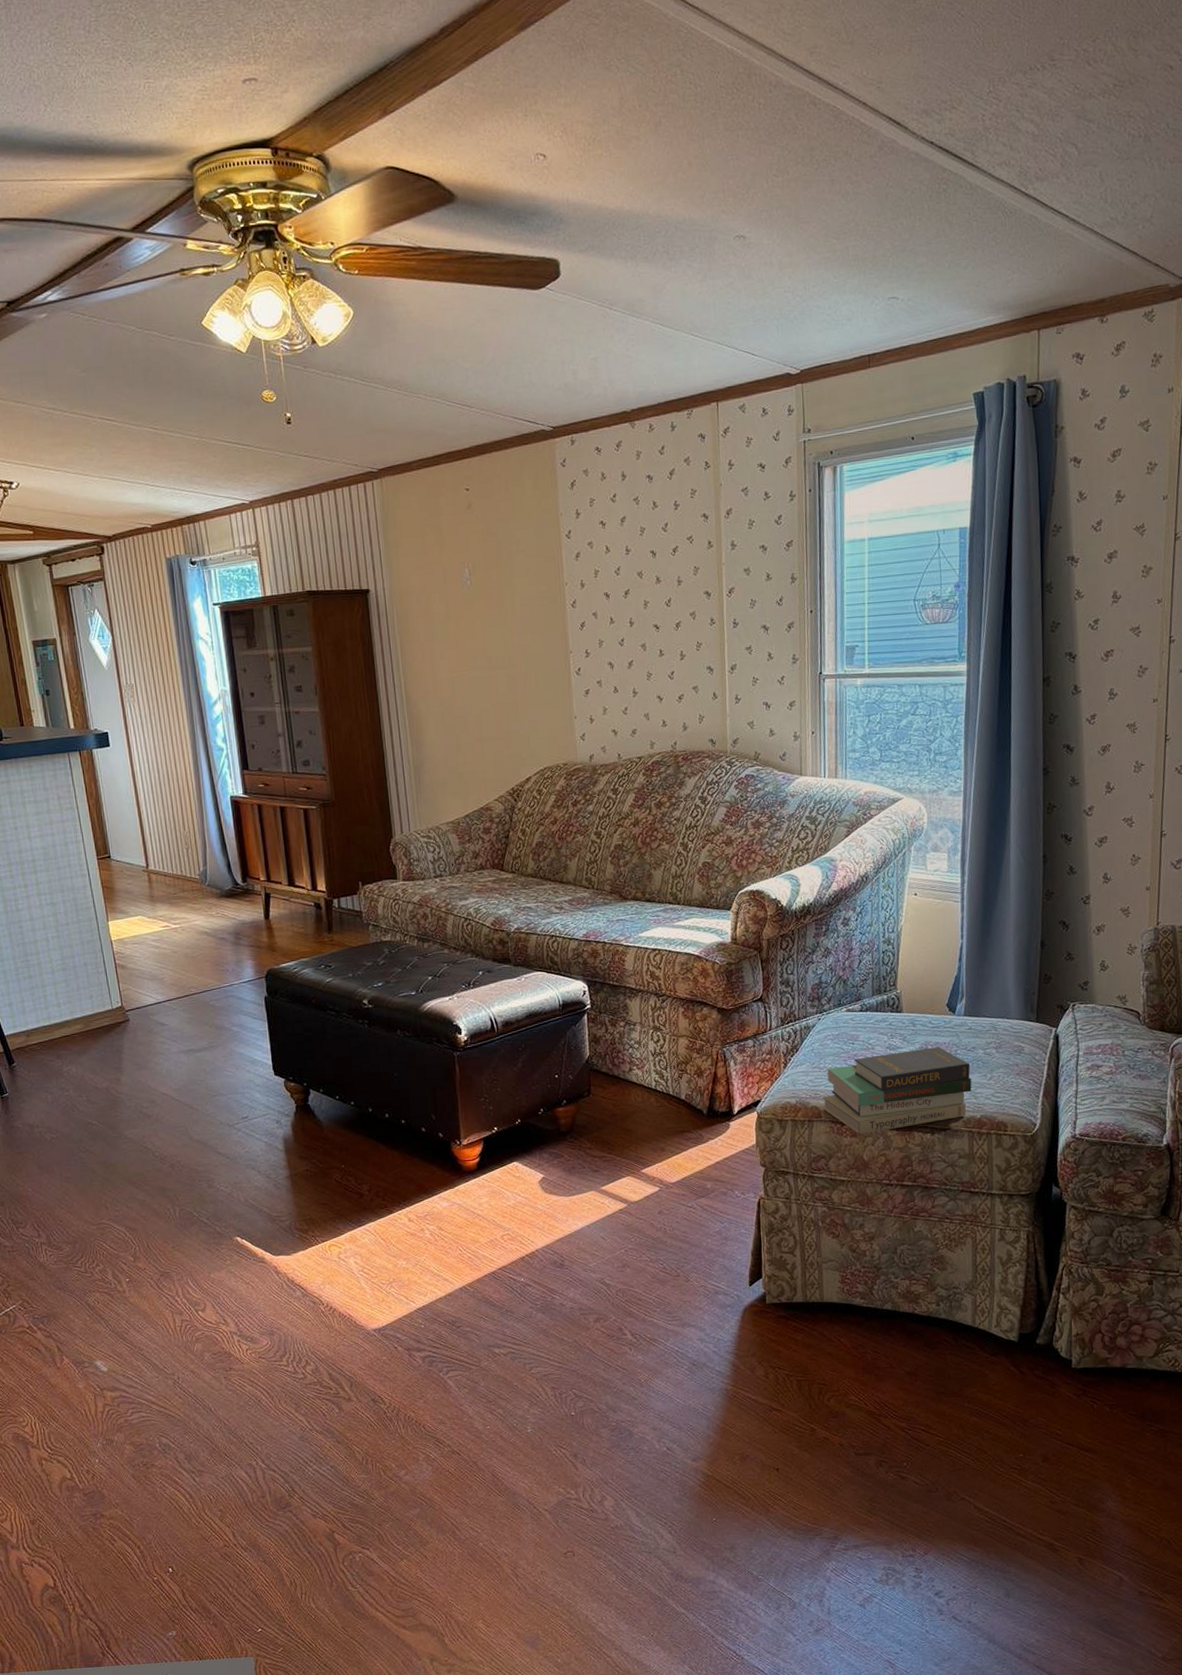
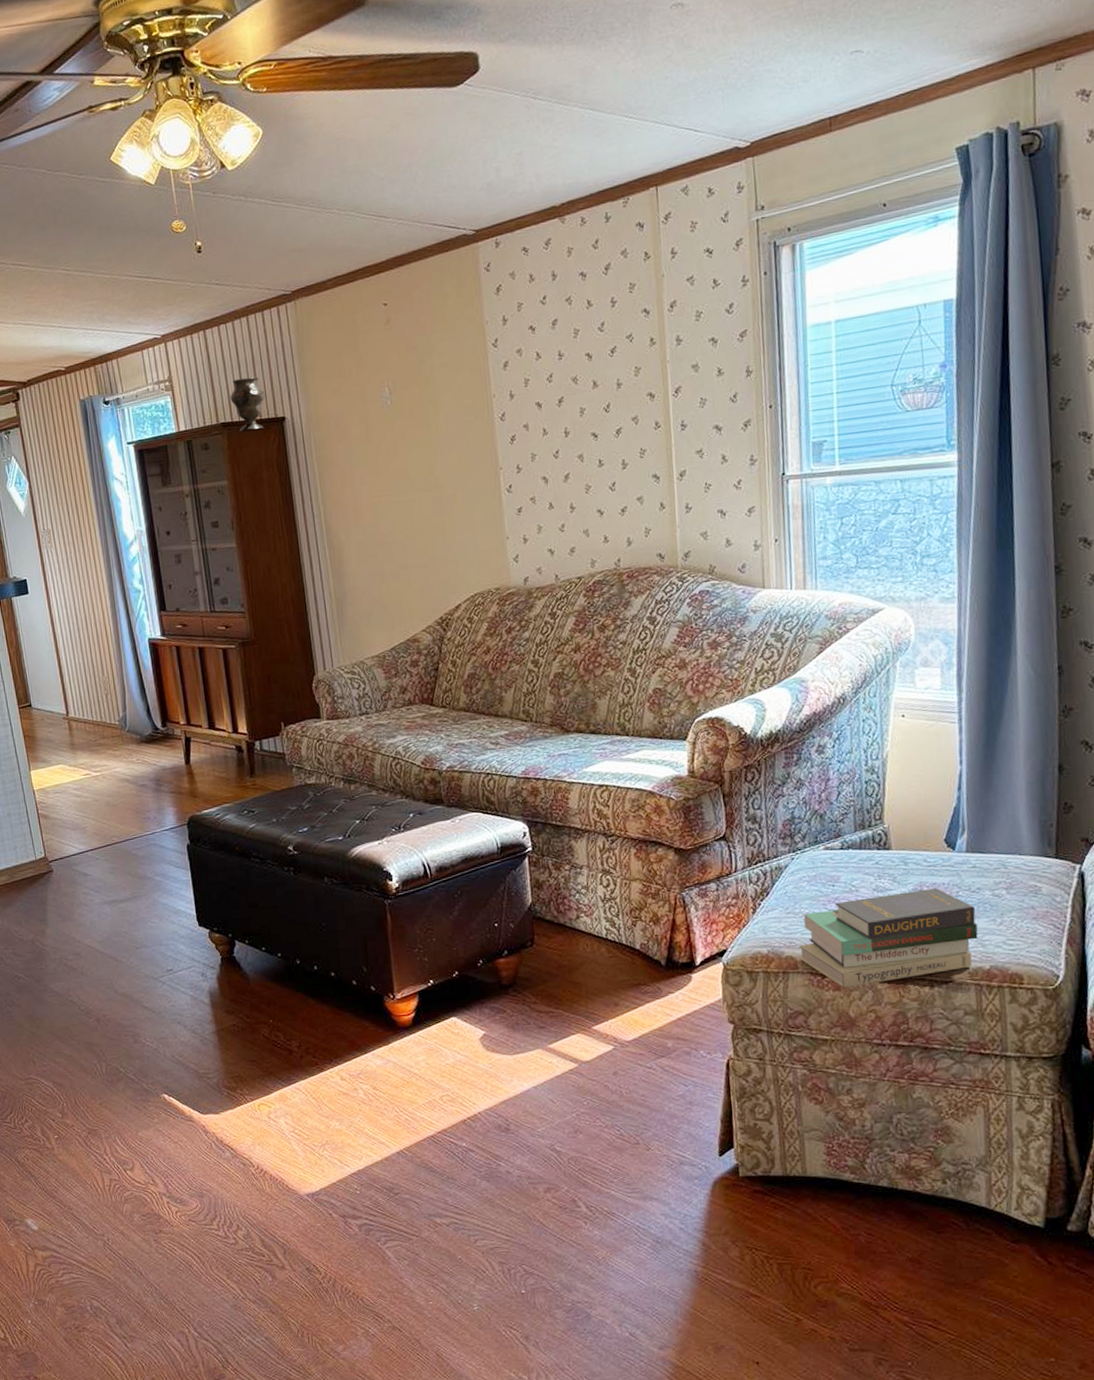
decorative vase: none [316,549,351,601] -> present [230,377,266,432]

